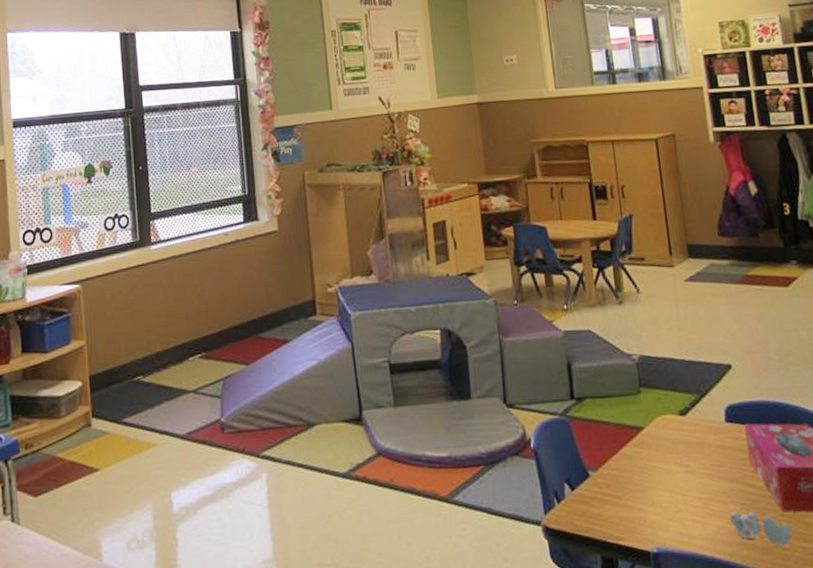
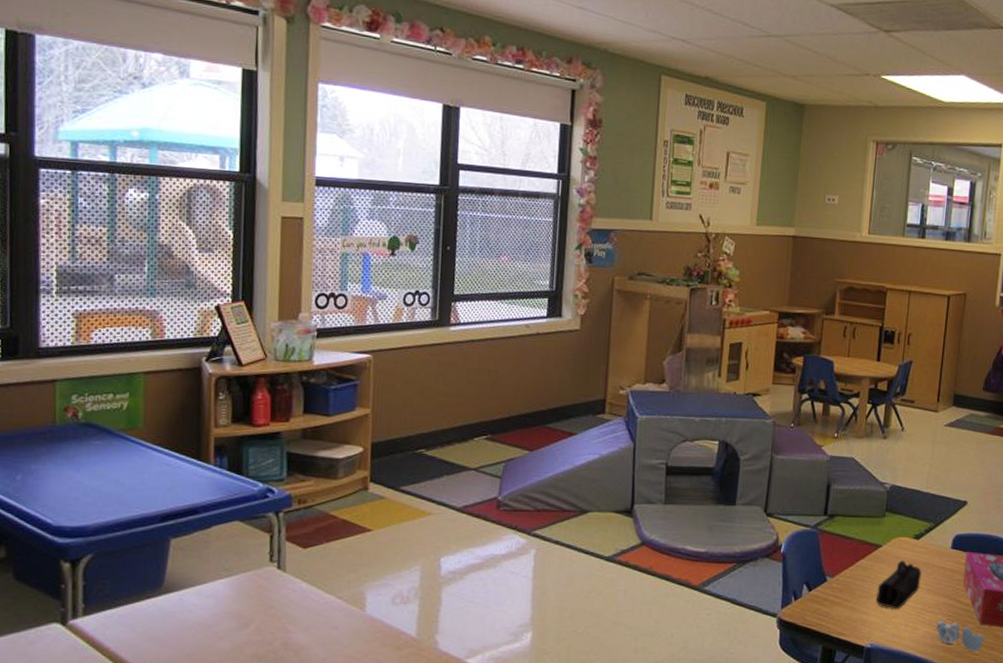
pencil case: none [650,443,700,503] -> present [875,561,921,610]

